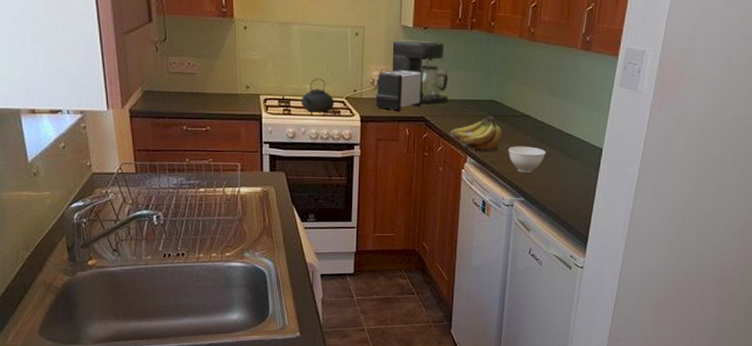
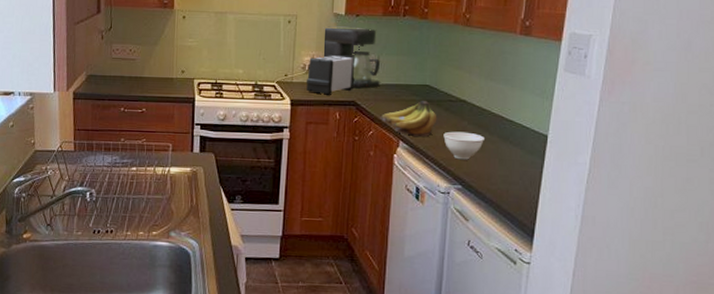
teakettle: present [301,78,335,113] -> none [232,63,266,96]

